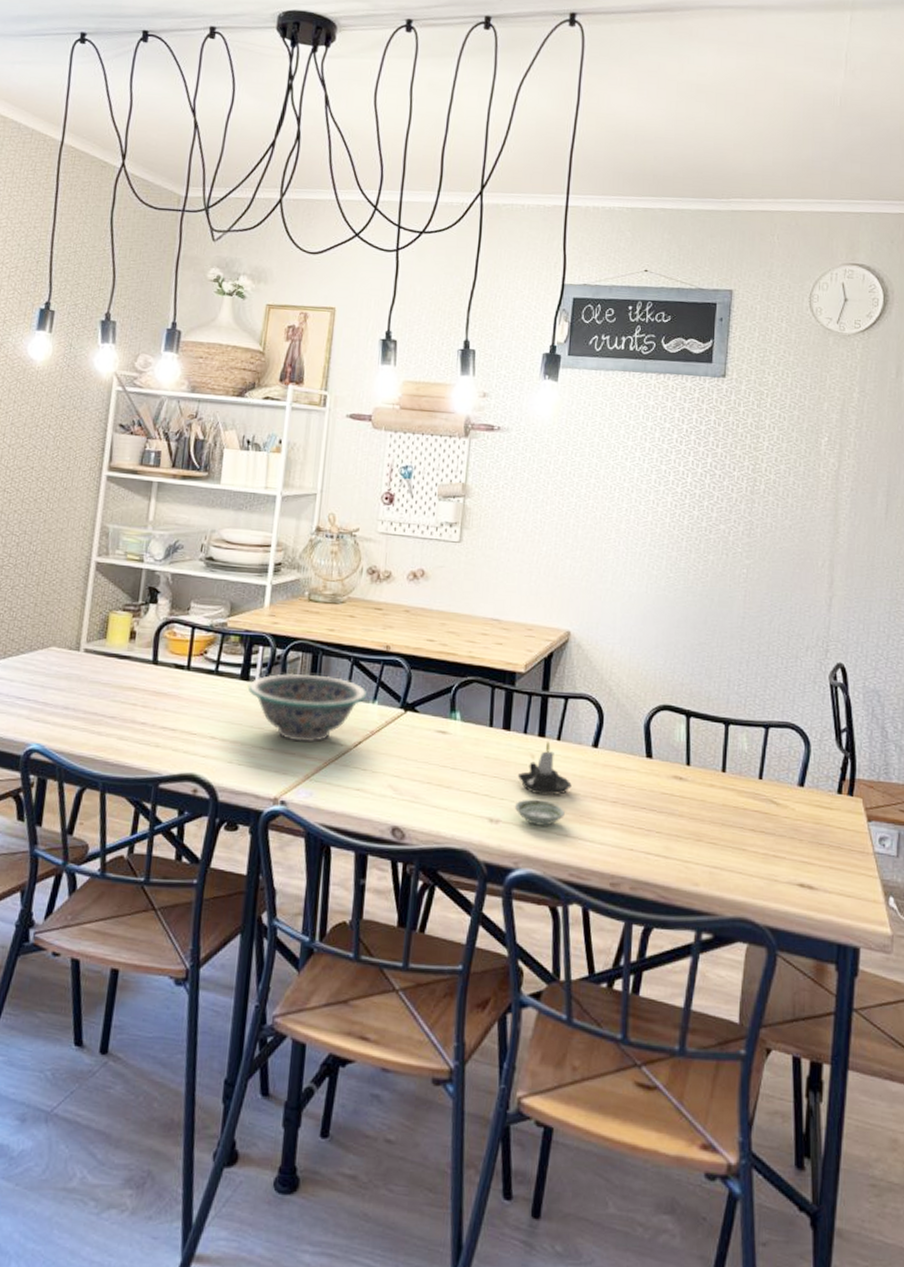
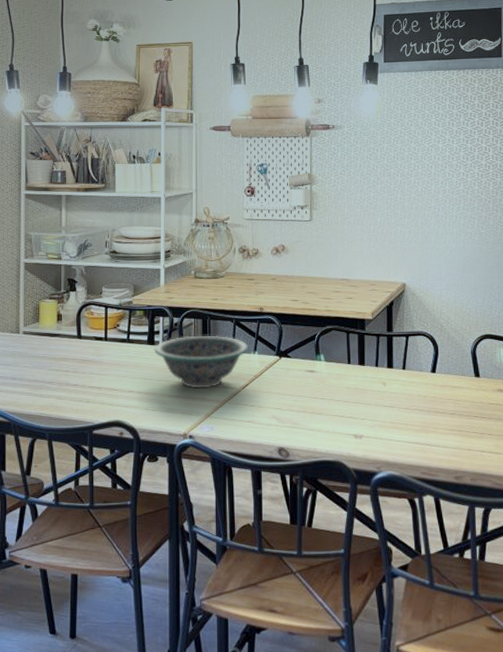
saucer: present [514,799,565,826] -> none [373,417,414,437]
candle: present [517,741,572,796] -> none [373,371,417,414]

